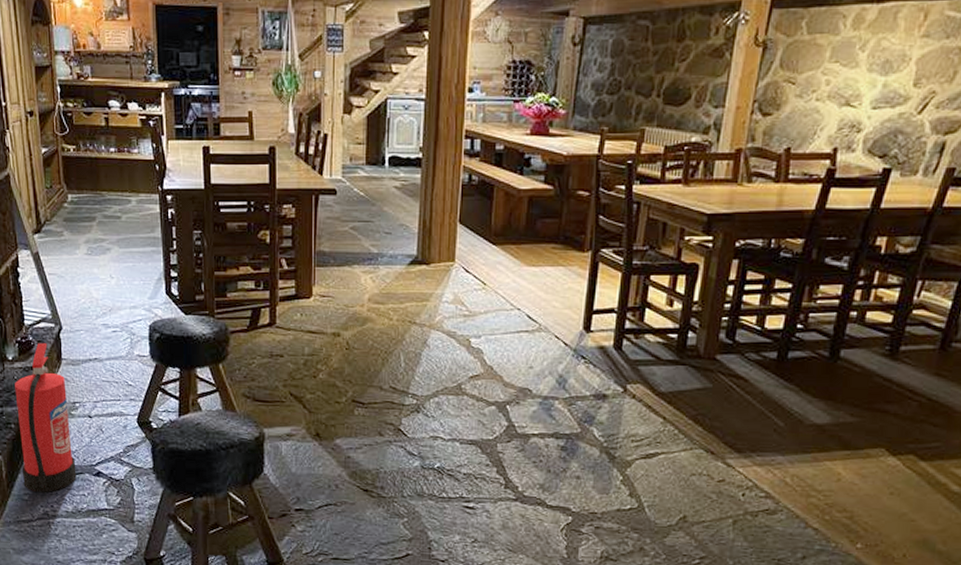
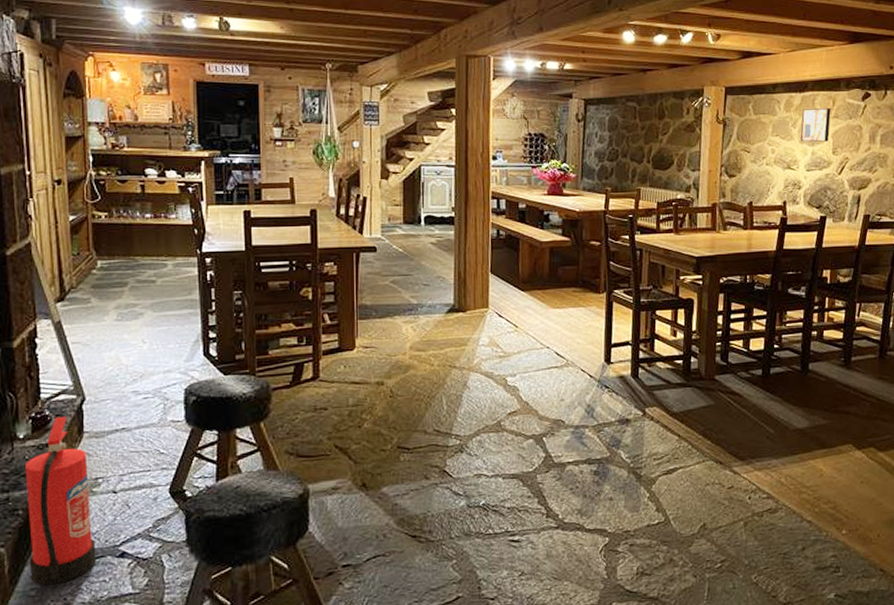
wall art: none [869,23,920,71] -> present [800,107,831,142]

